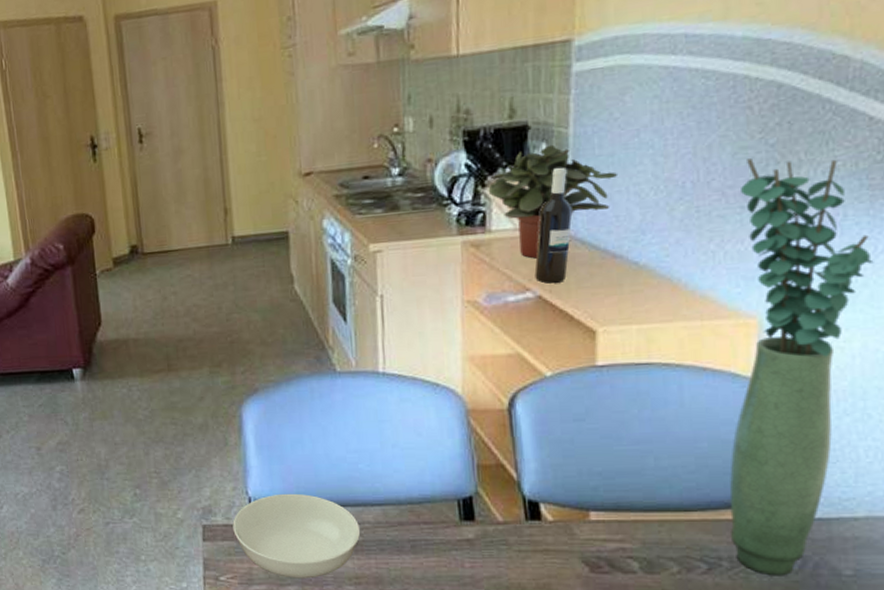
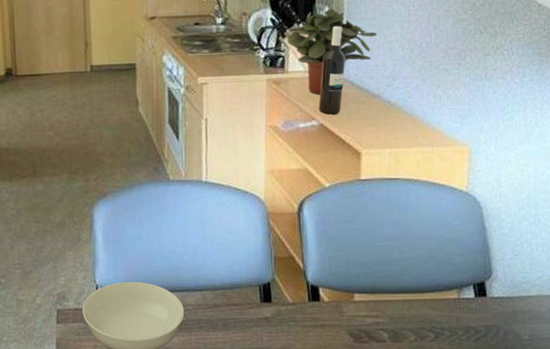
vase: present [729,158,874,576] -> none [449,28,542,342]

